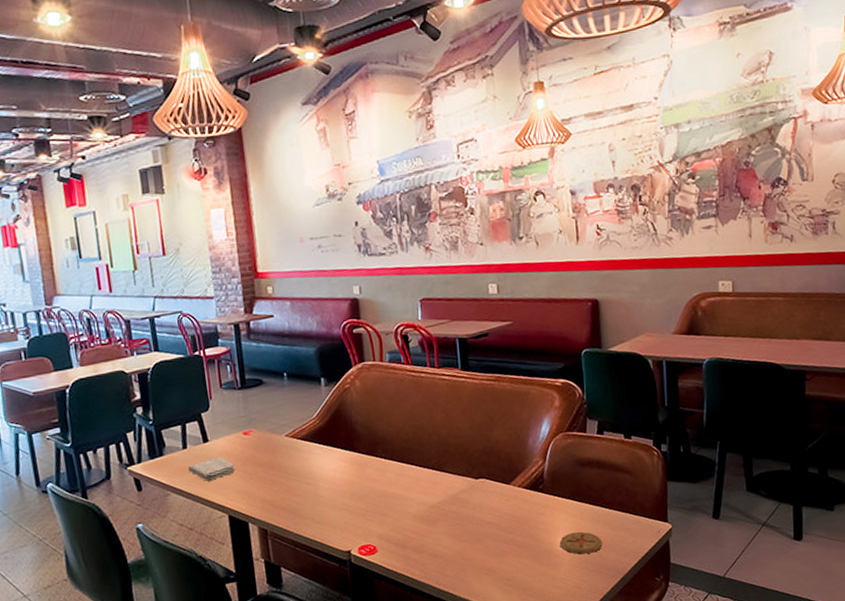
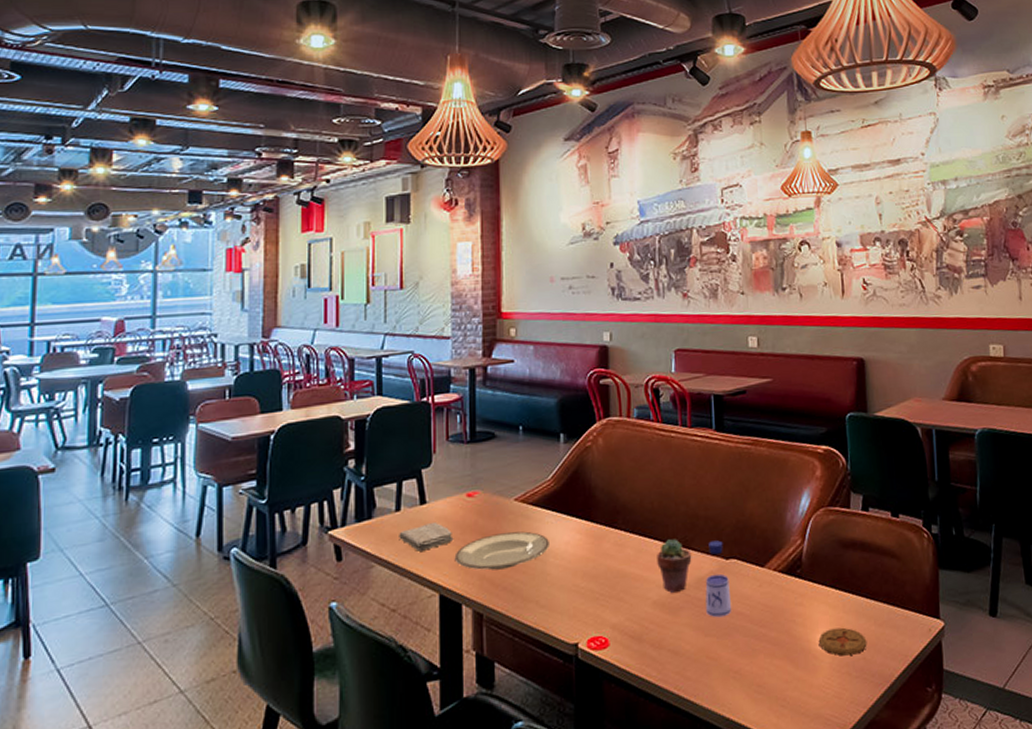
plate: none [238,461,319,495] -> present [454,531,549,570]
potted succulent: none [414,464,446,508] -> present [657,539,692,593]
water bottle: none [458,463,483,527] -> present [705,540,732,618]

